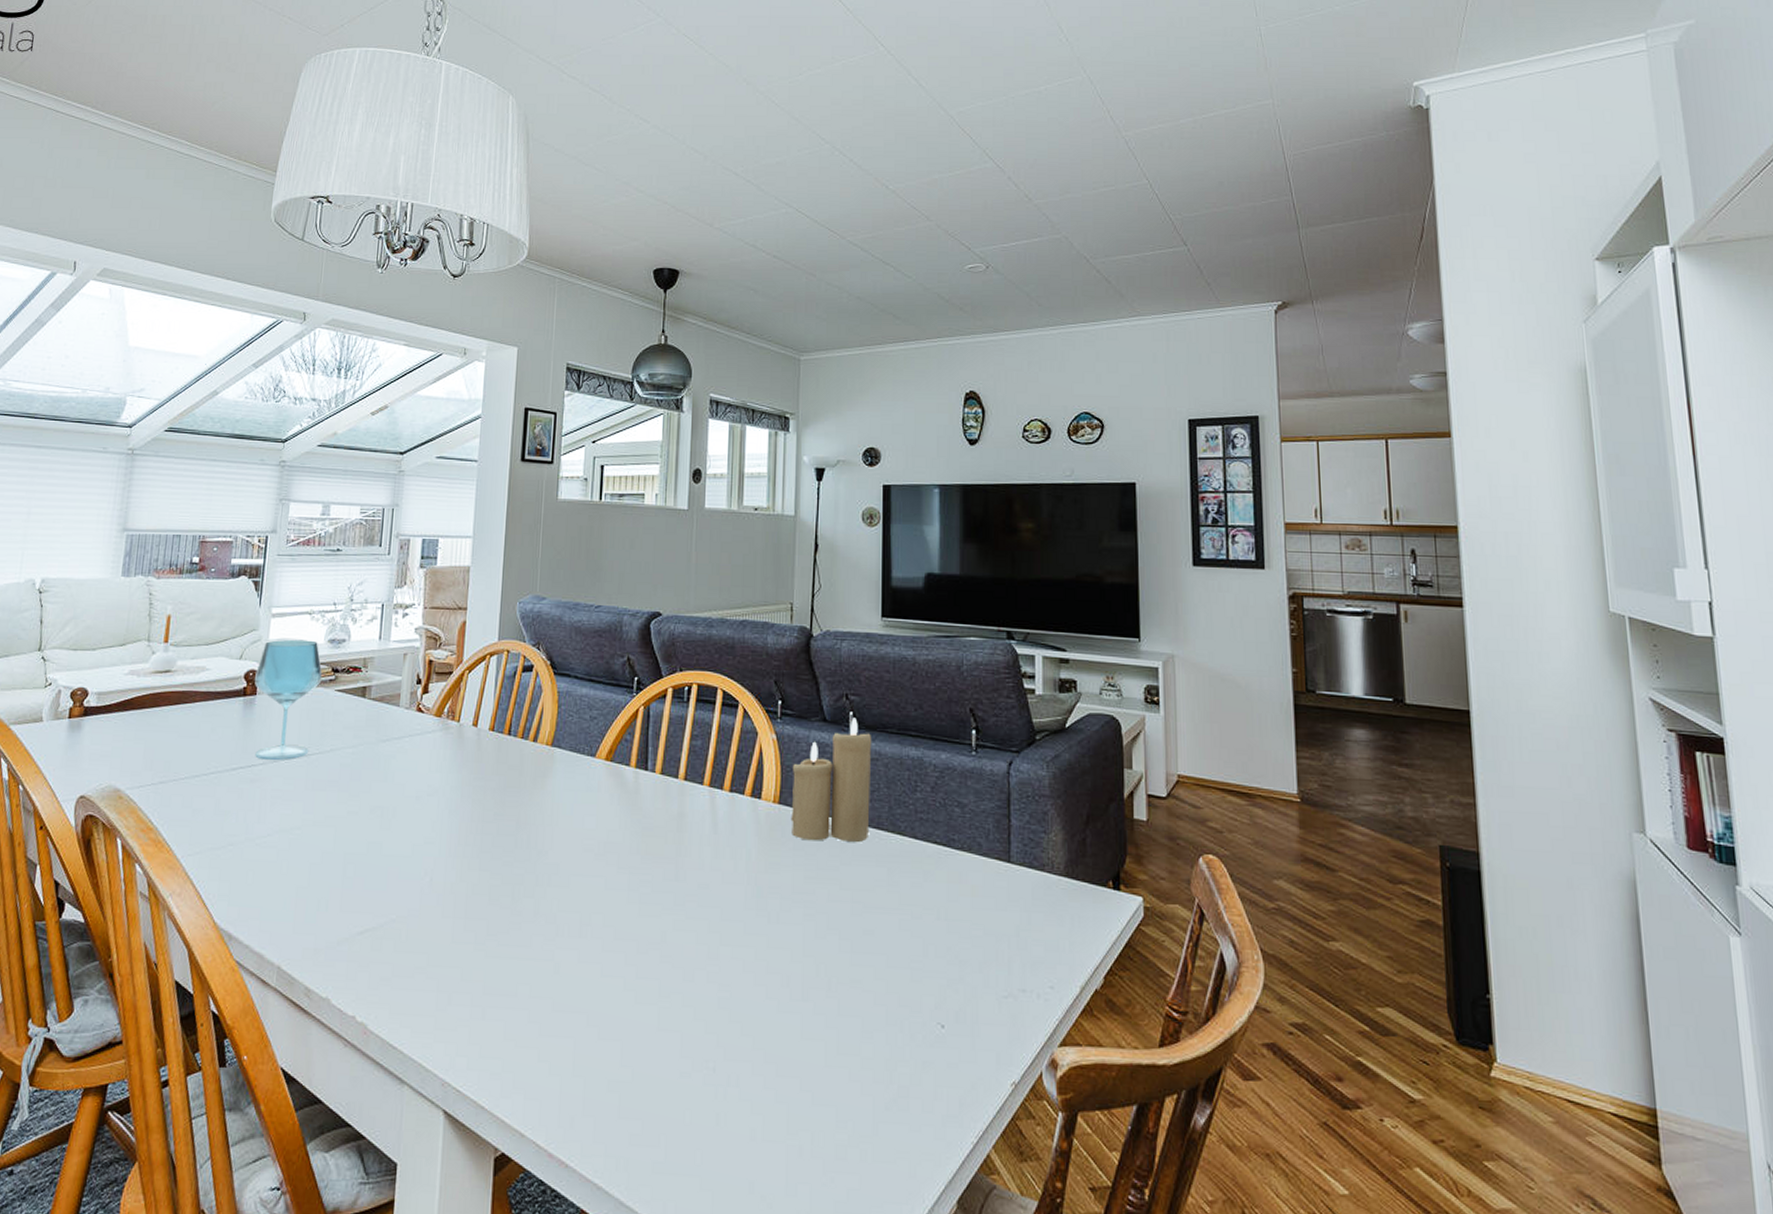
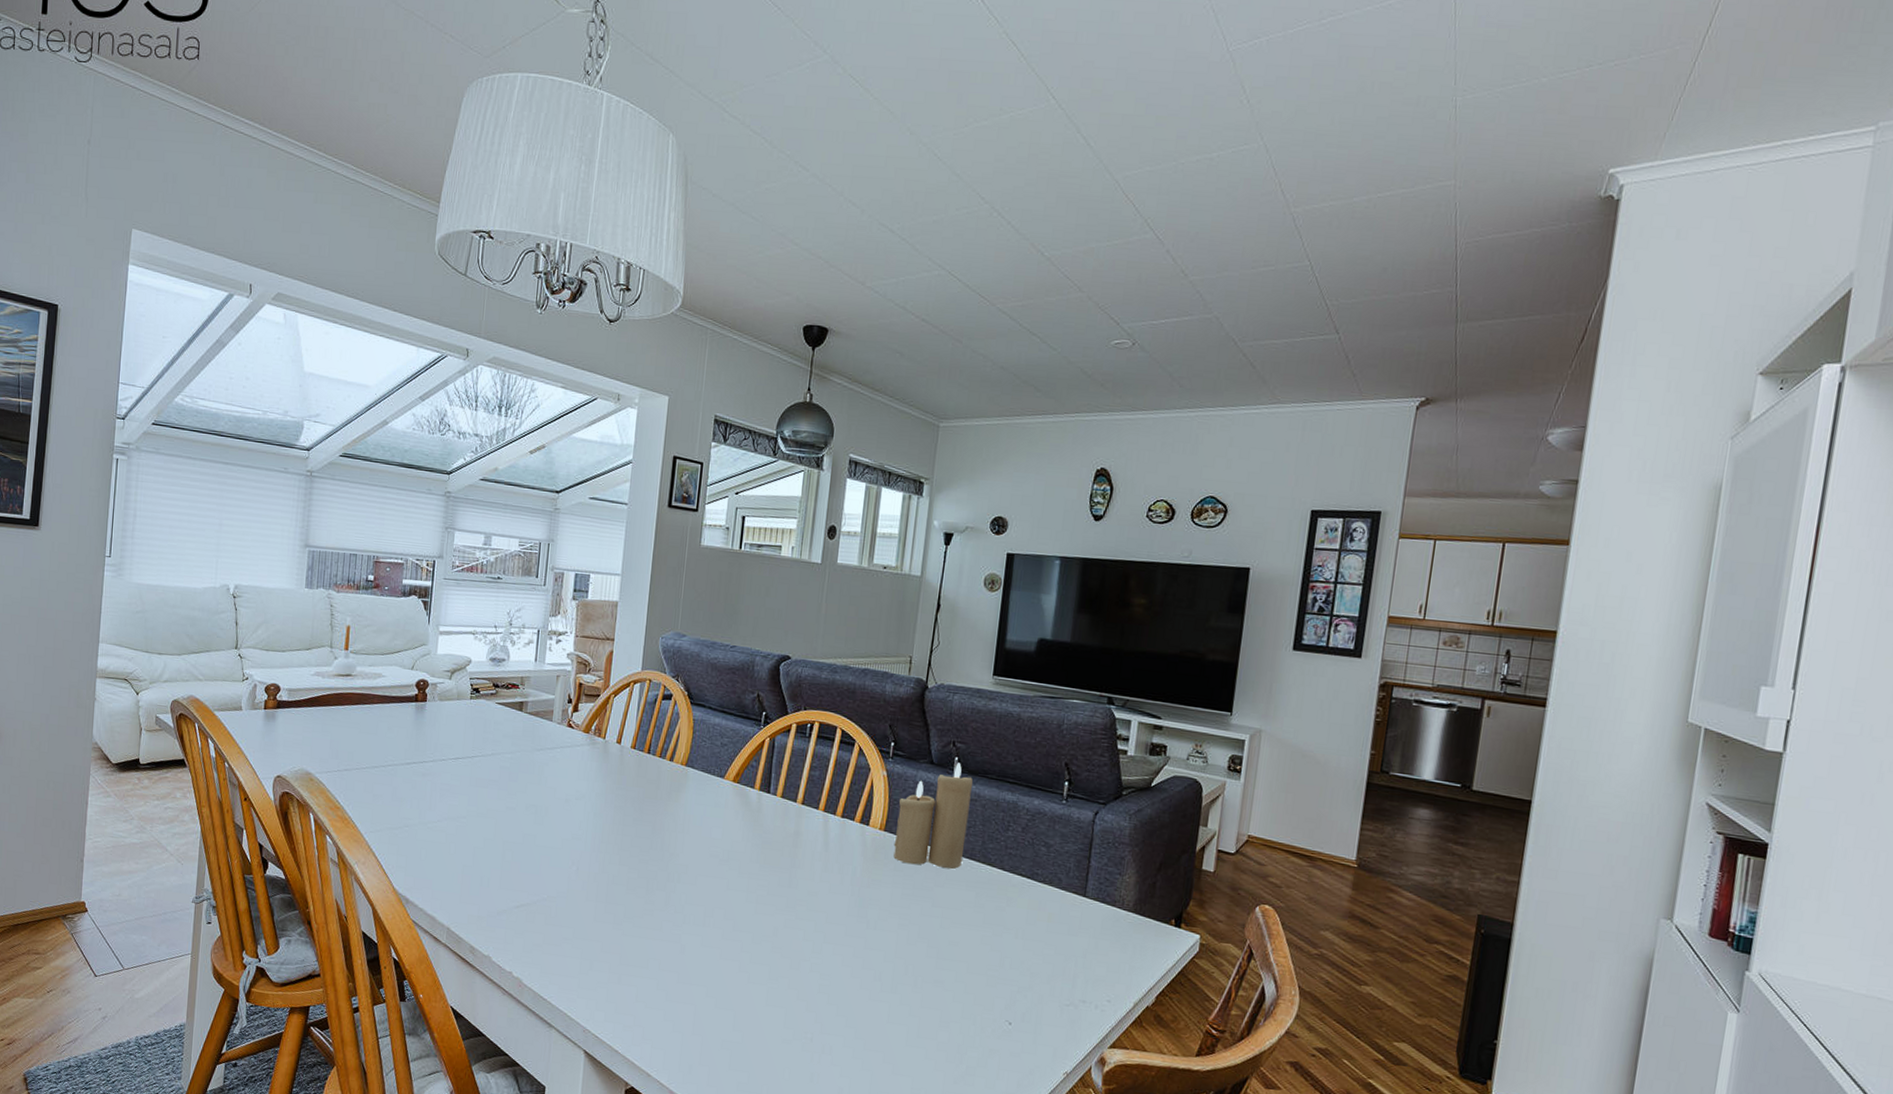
wine glass: present [254,639,322,761] -> none [424,655,485,760]

